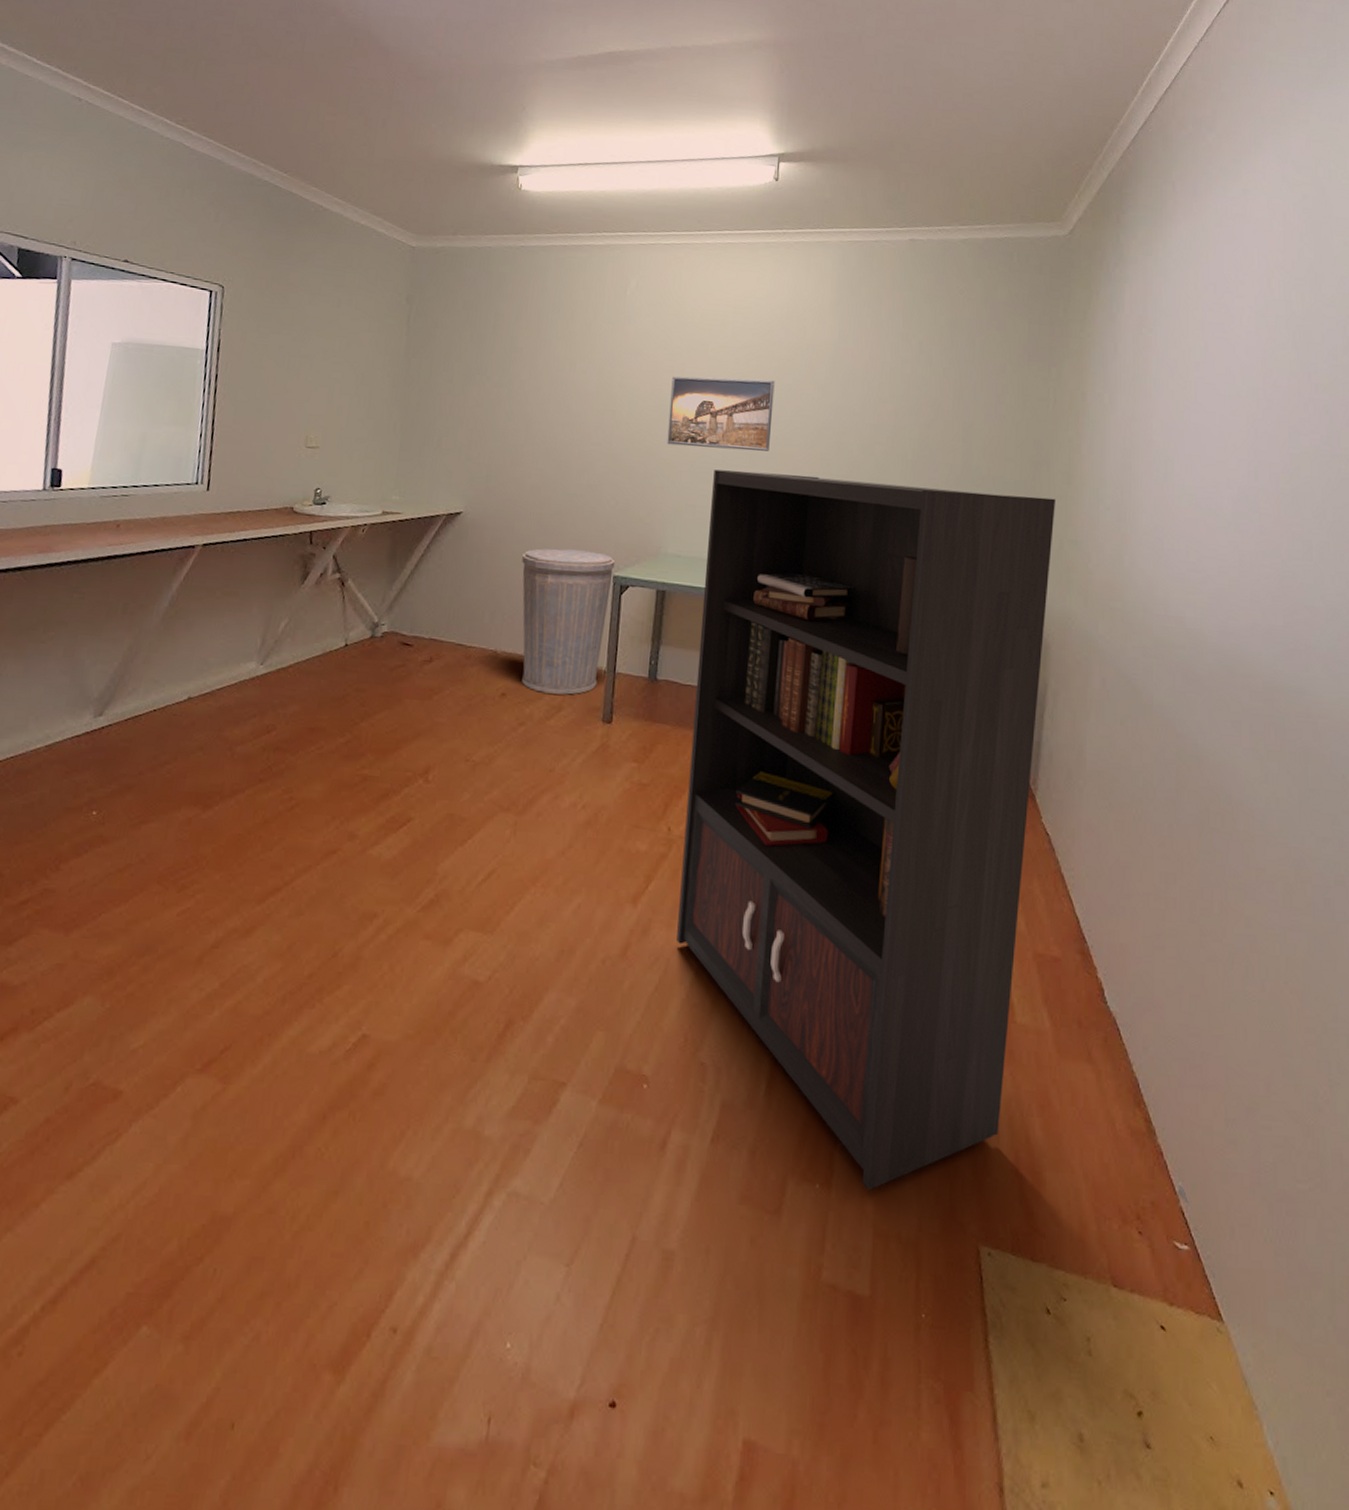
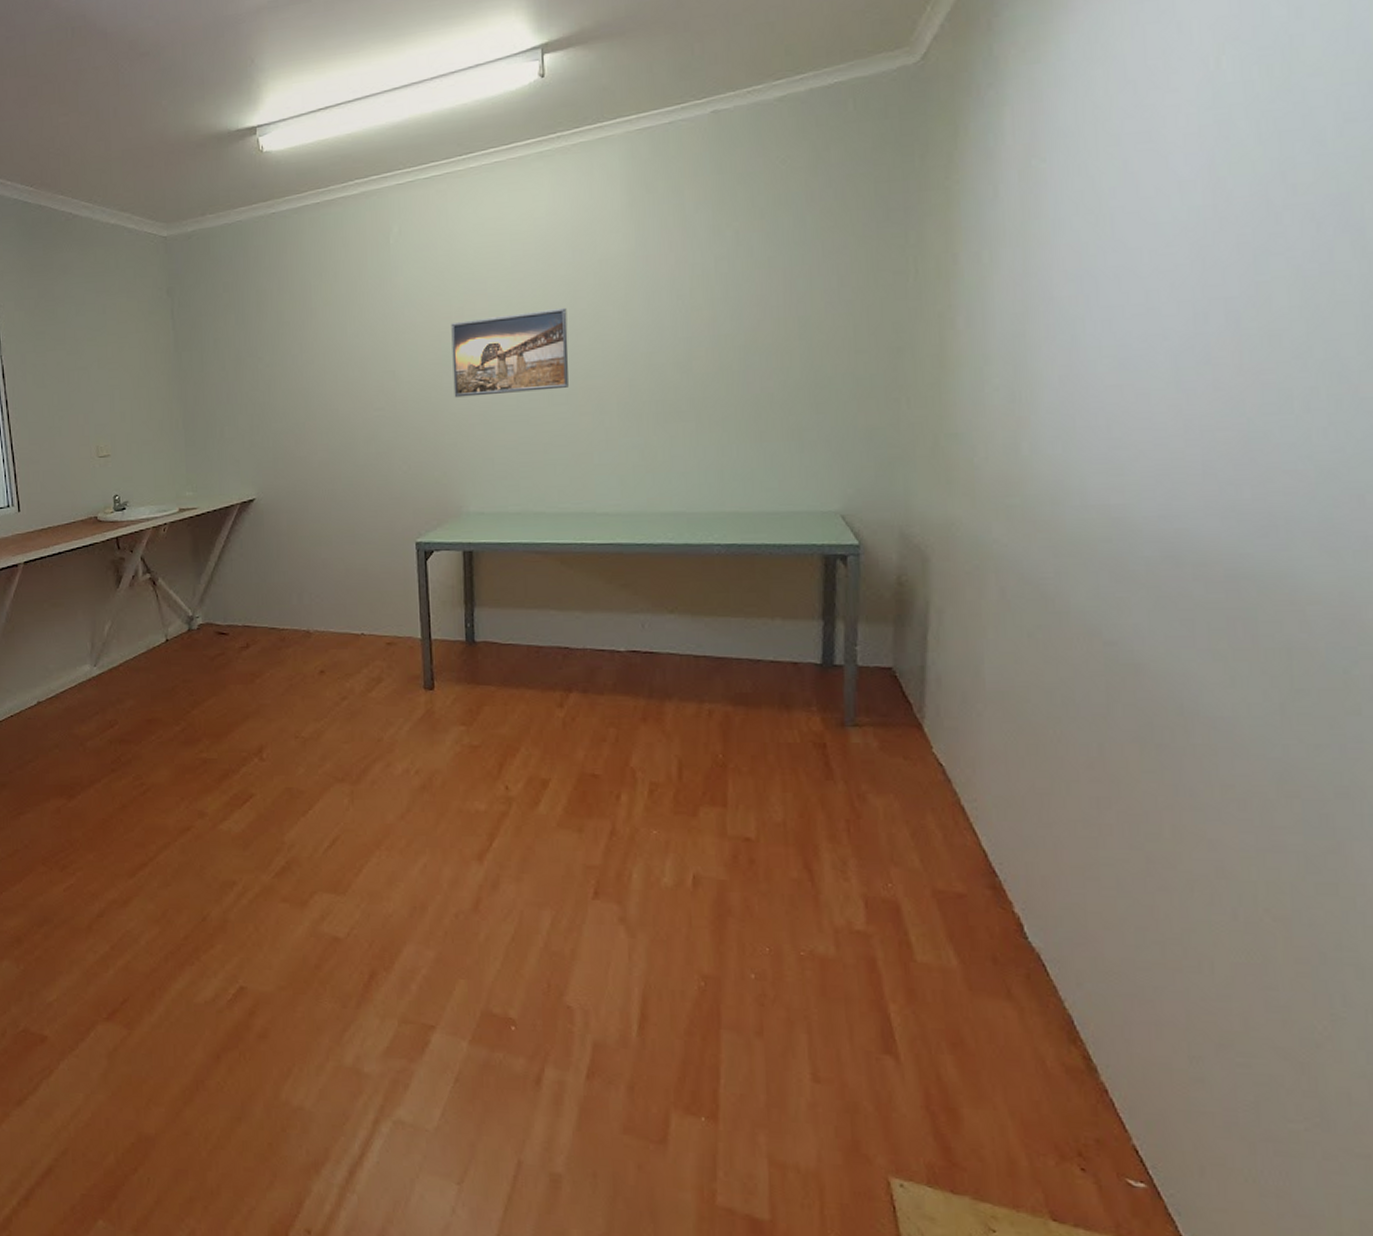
trash can: present [522,548,616,695] -> none [321,520,416,666]
bookcase: present [676,469,1192,1204] -> none [509,388,1147,1143]

